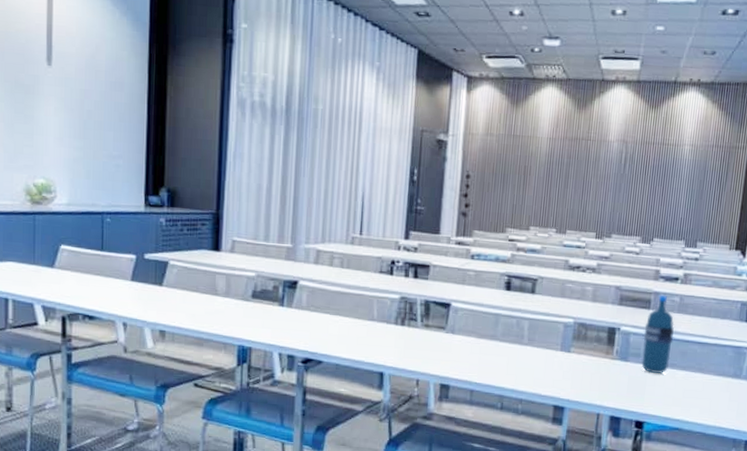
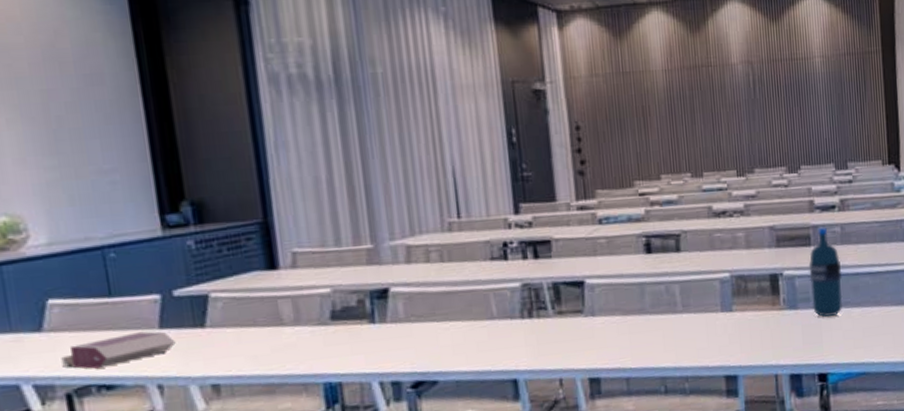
book: none [63,280,140,303] -> present [61,331,176,369]

